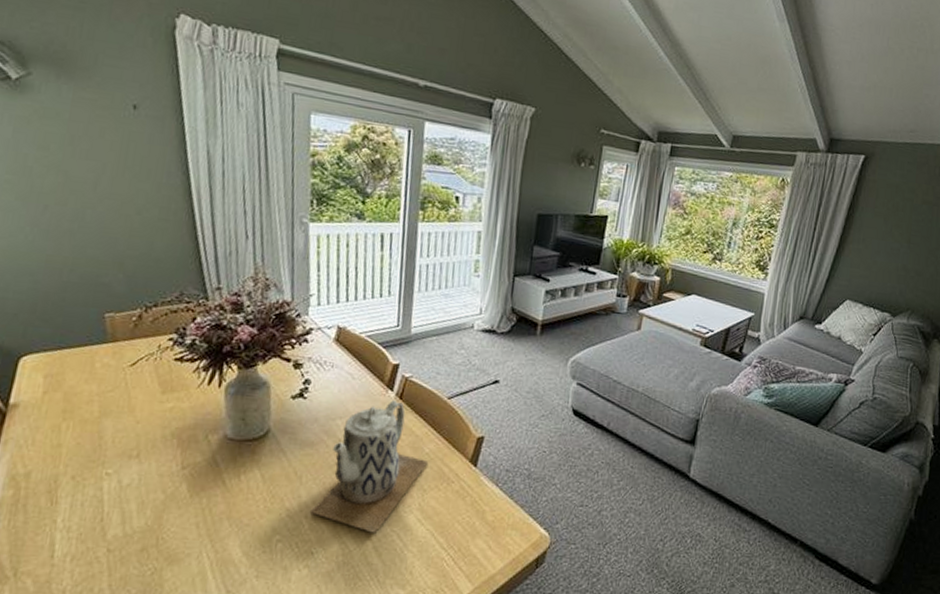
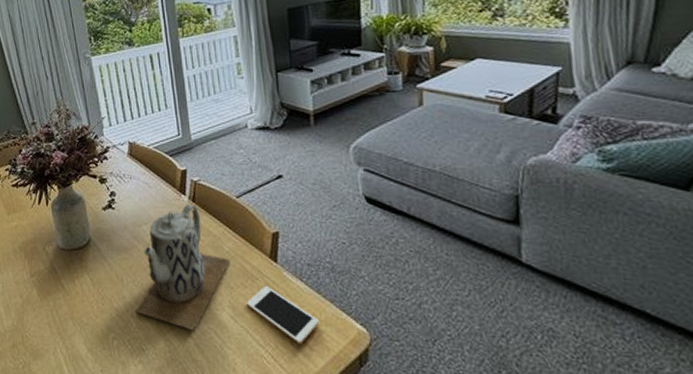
cell phone: none [436,490,507,548] -> present [246,286,320,345]

